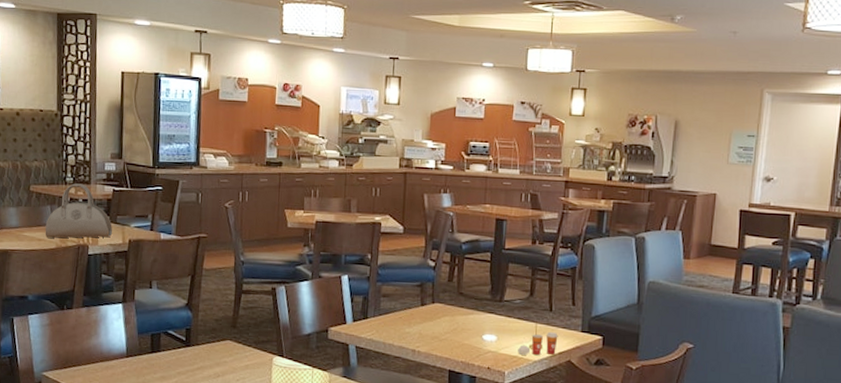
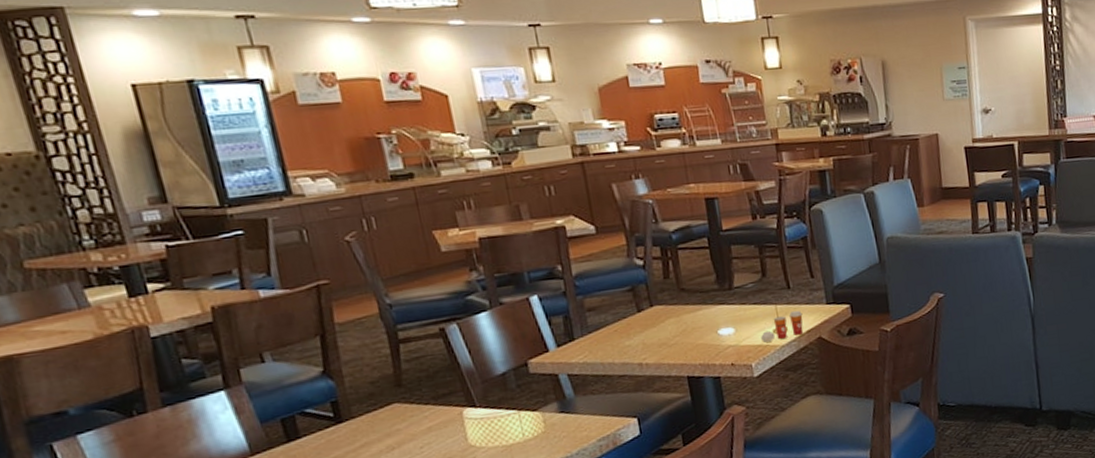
handbag: present [45,183,112,238] -> none [66,245,182,327]

